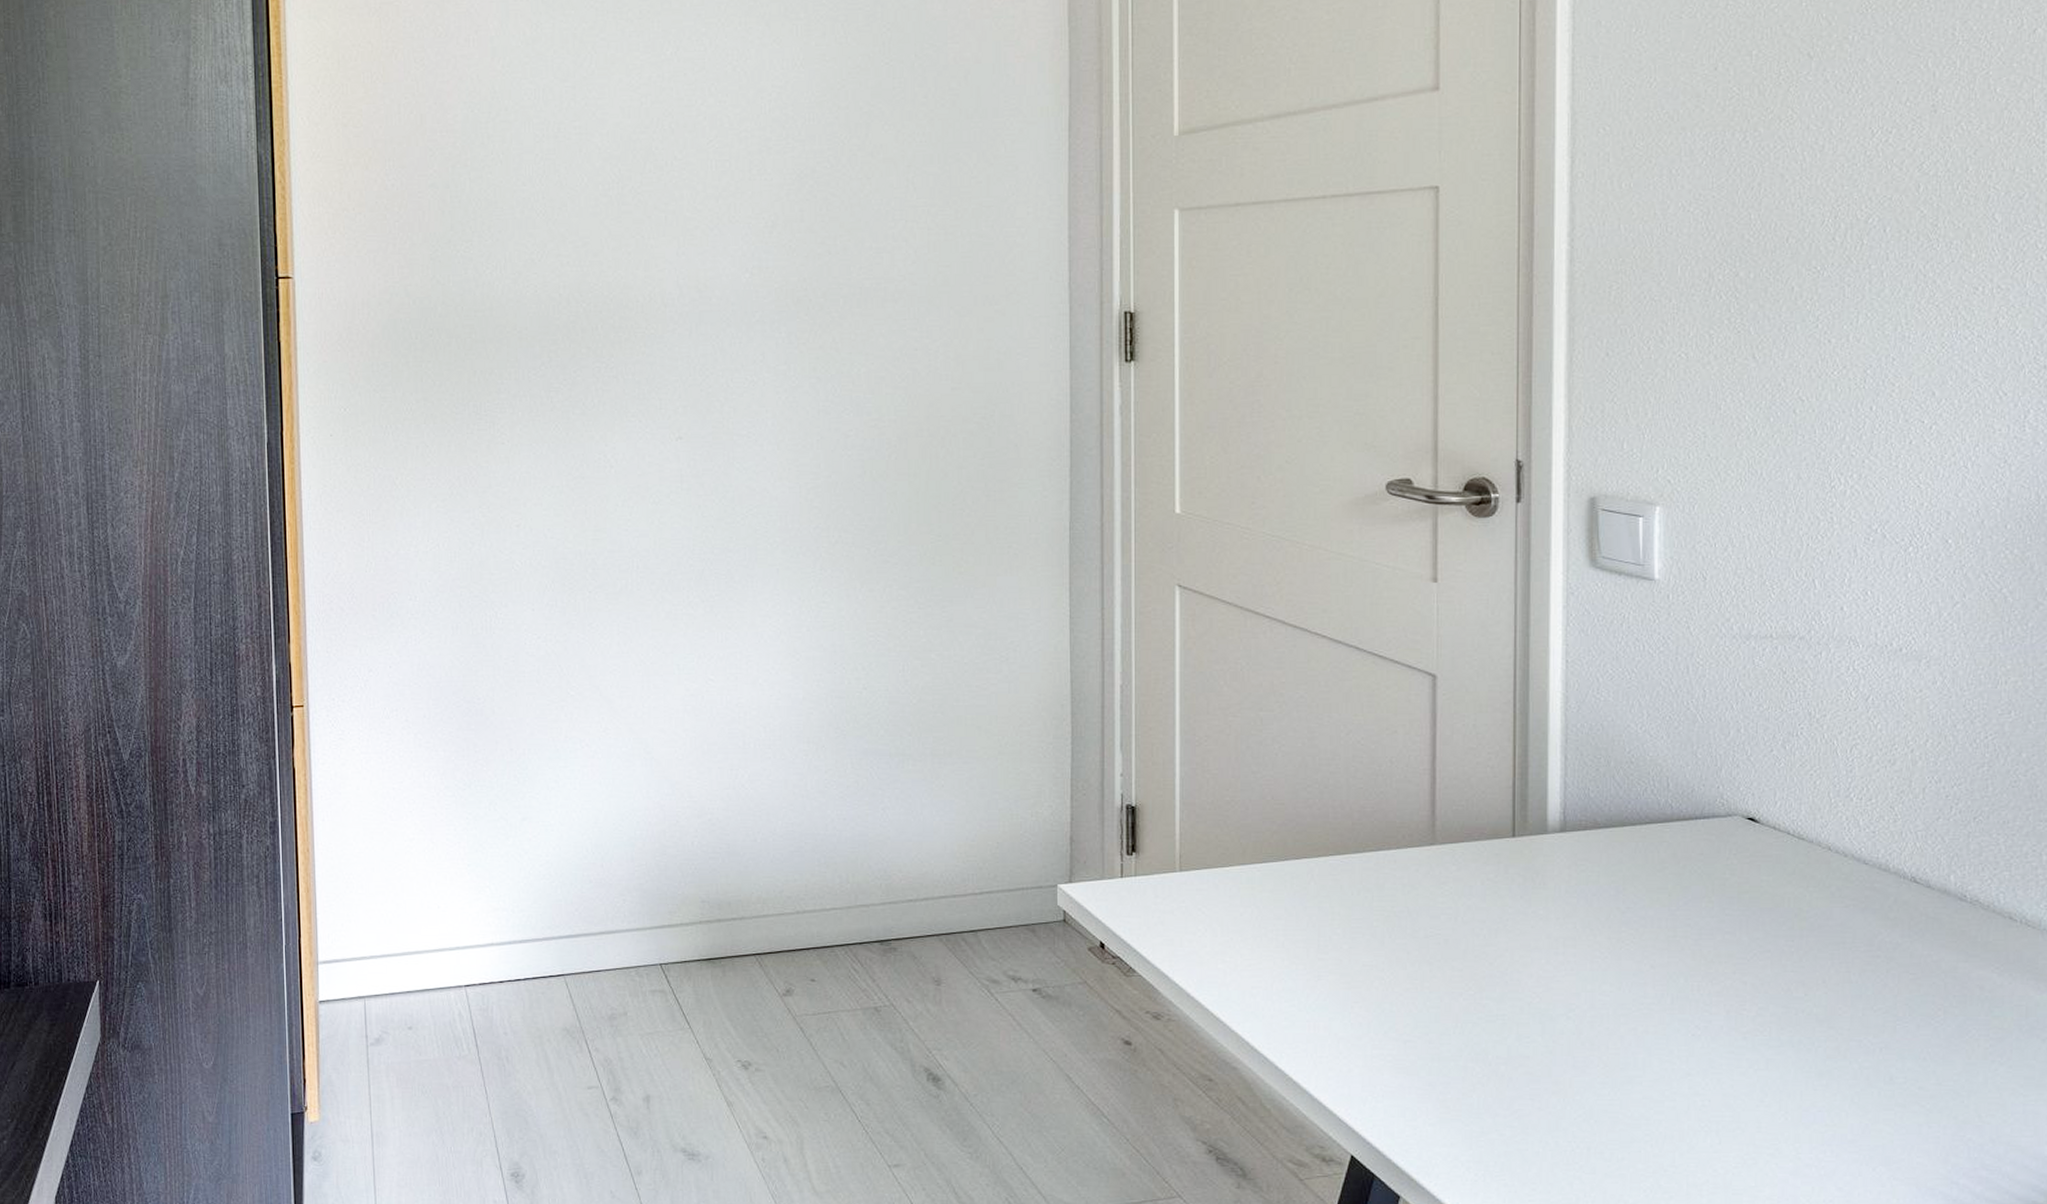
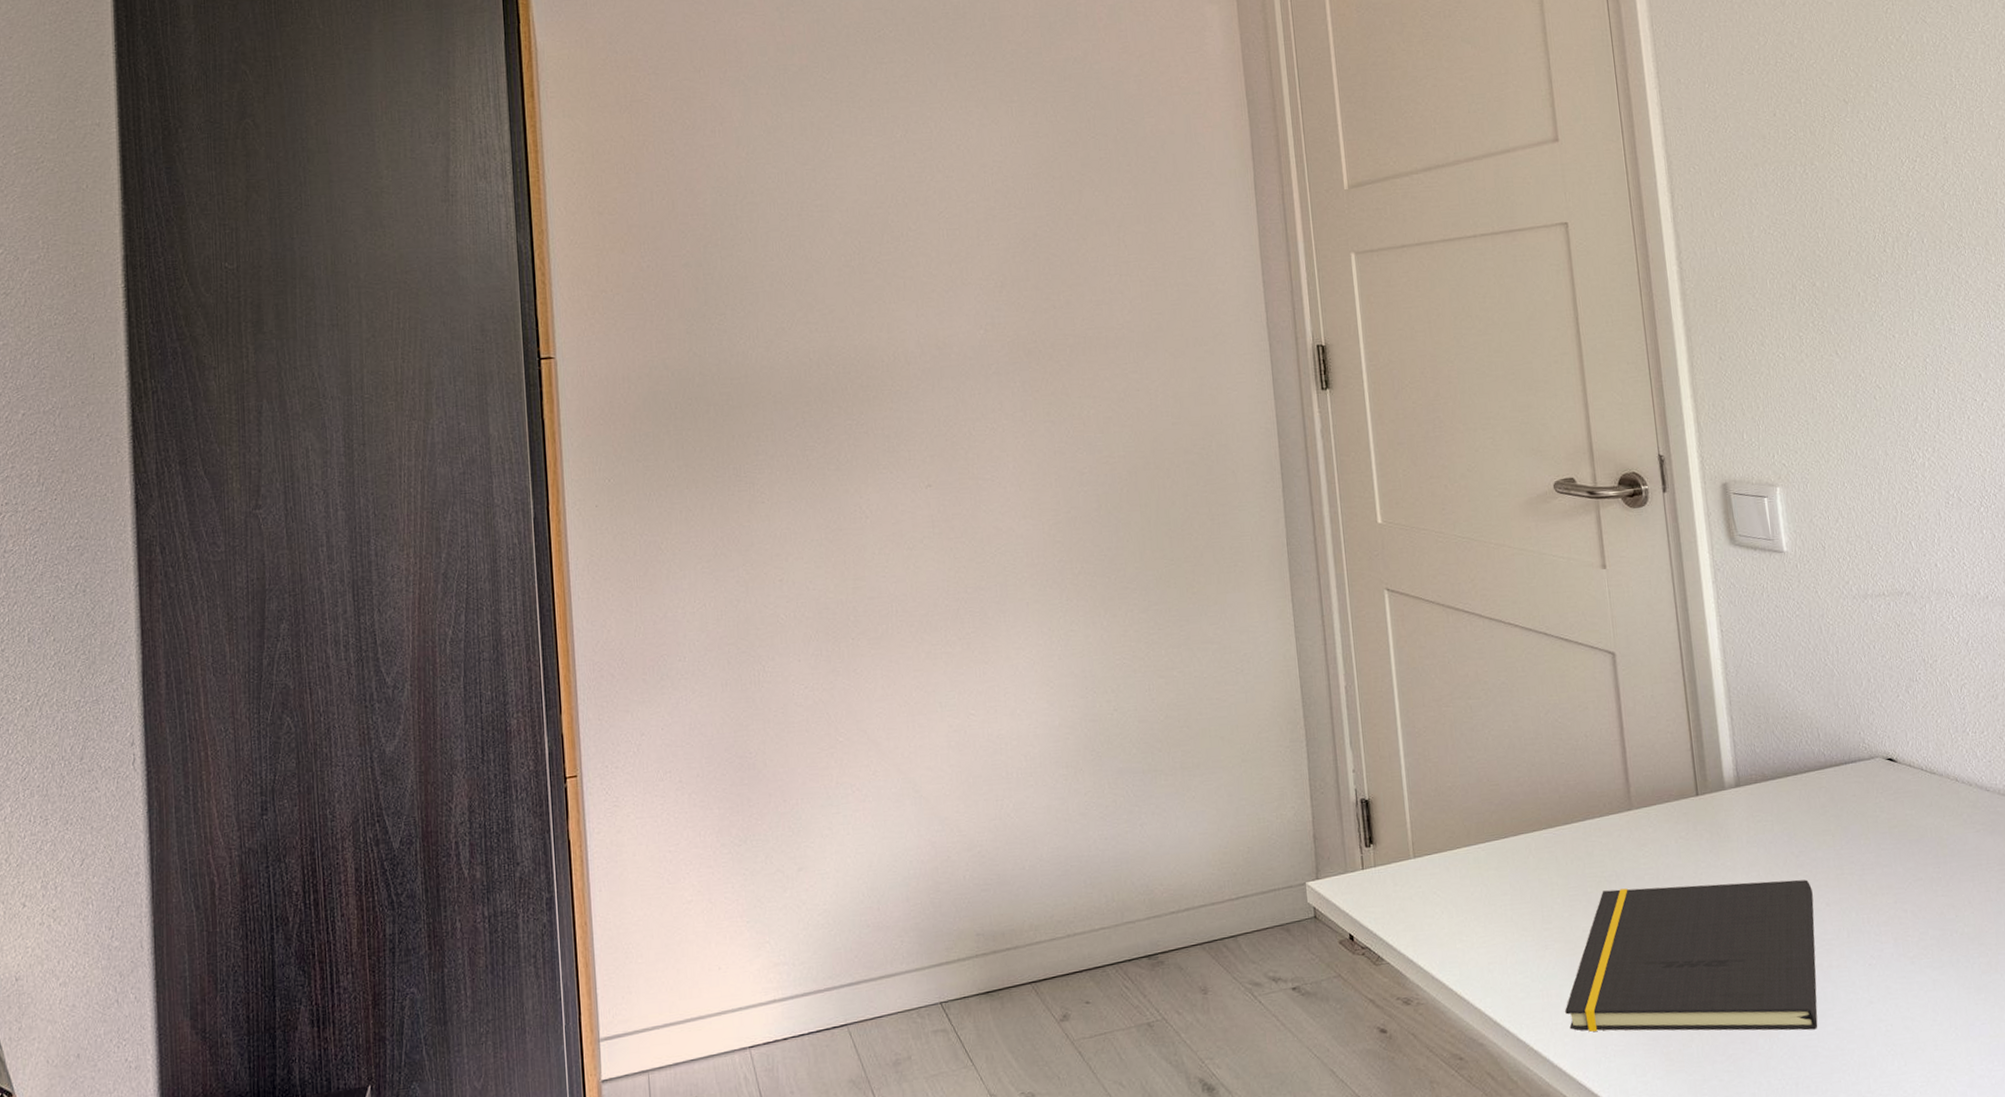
notepad: none [1333,926,1636,1095] -> present [1565,879,1818,1032]

